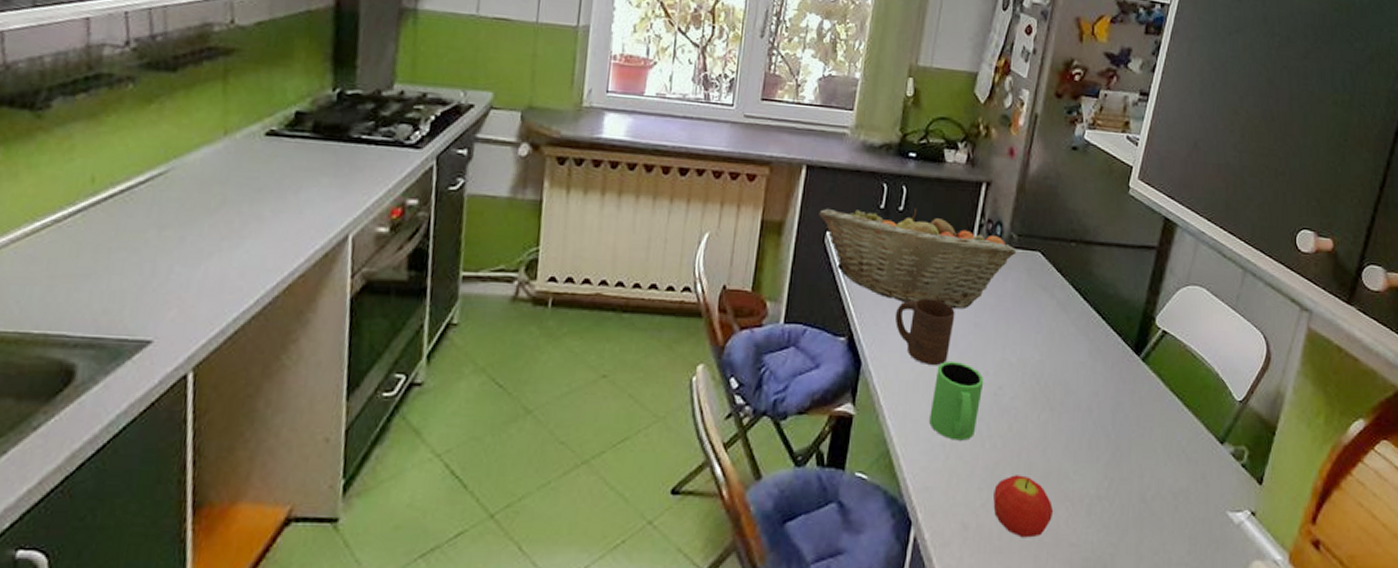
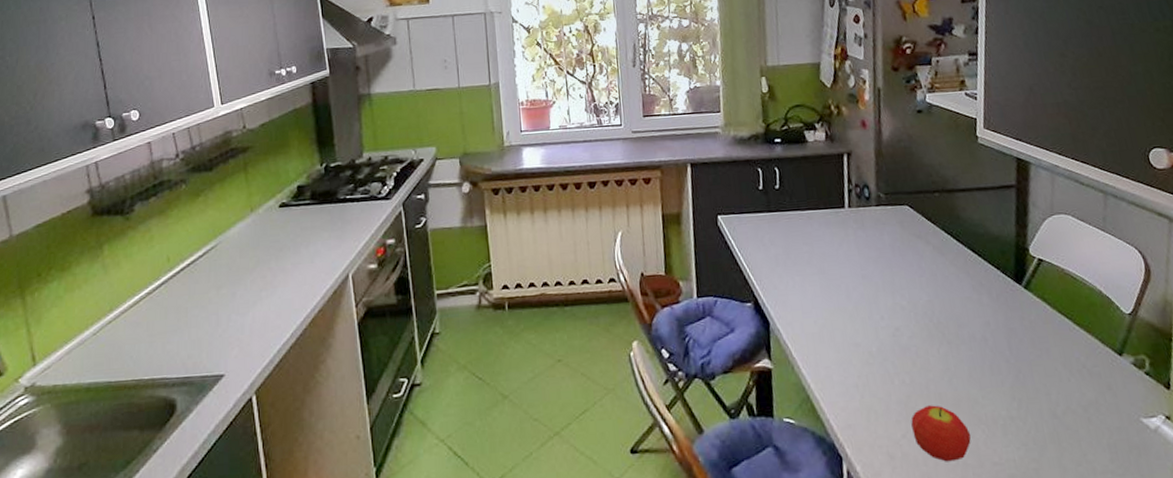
fruit basket: present [818,207,1017,310] -> none [708,184,887,266]
cup: present [895,298,955,366] -> none [790,259,845,318]
mug: present [929,362,984,441] -> none [837,311,883,381]

